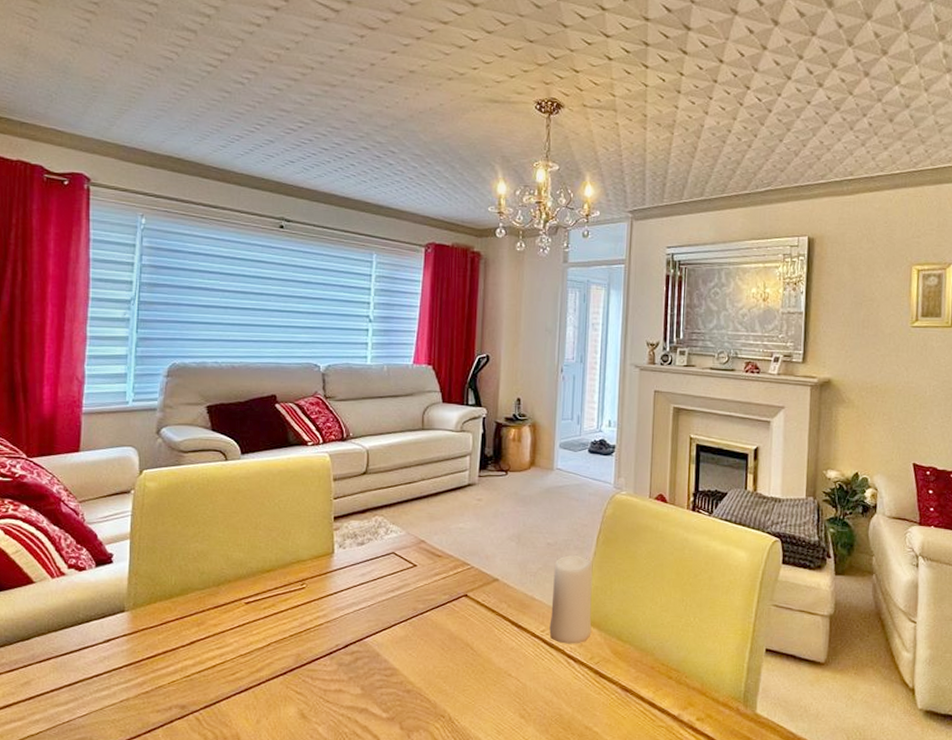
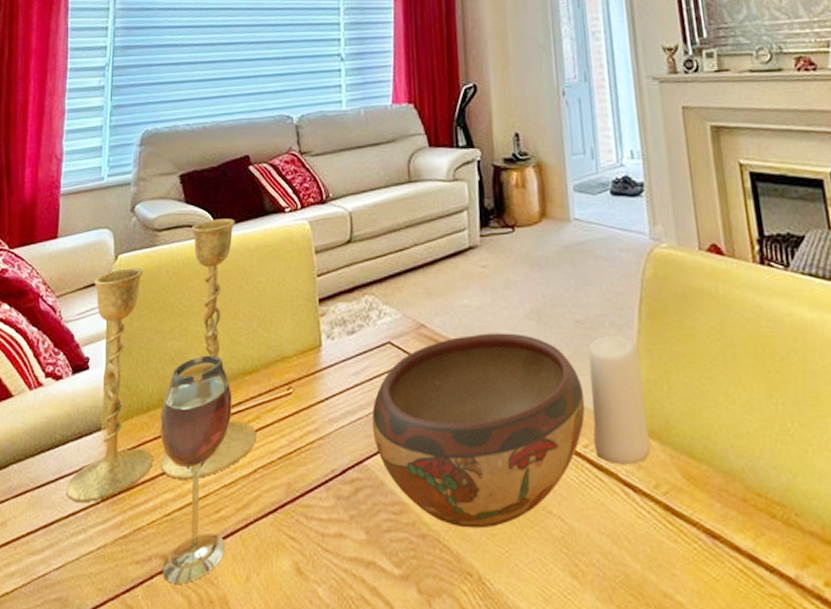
candlestick: none [90,446,271,666] -> present [66,218,256,502]
wineglass: none [182,556,250,726] -> present [160,355,232,584]
decorative bowl: none [373,549,547,686] -> present [371,333,585,529]

